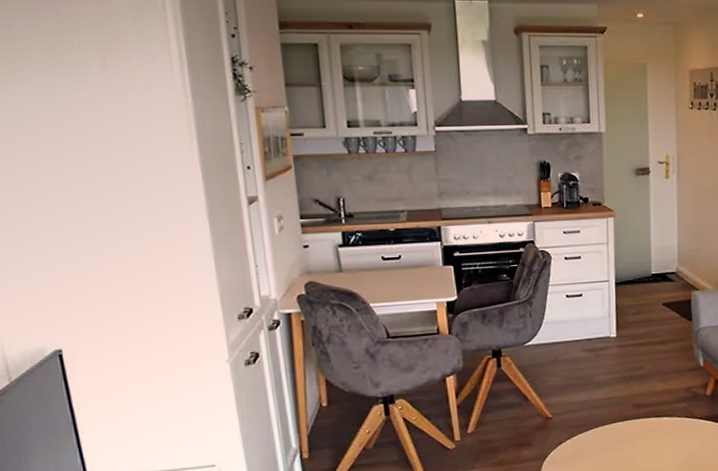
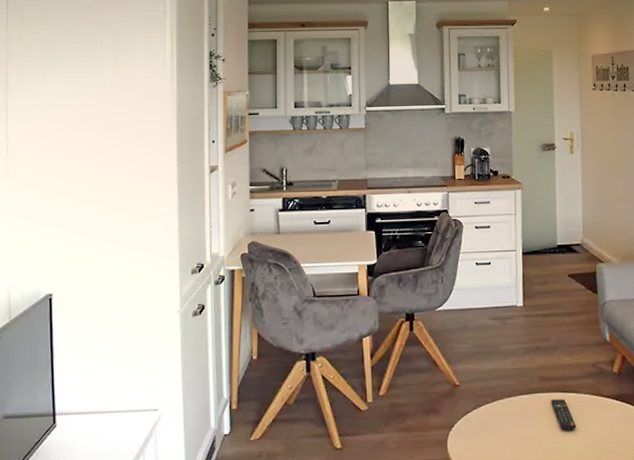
remote control: none [645,423,670,453] -> present [551,399,577,431]

